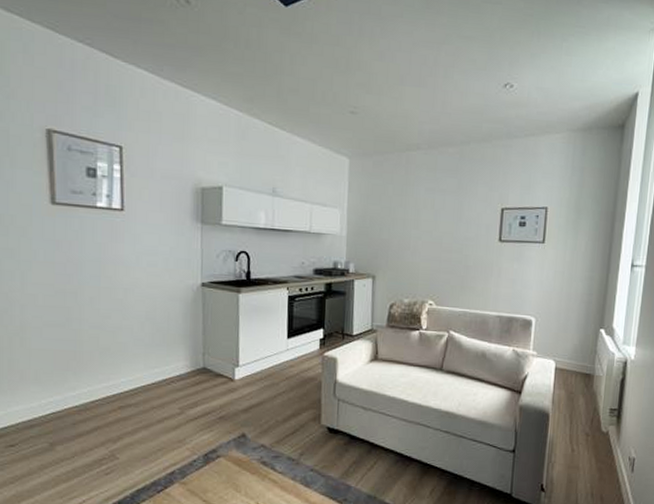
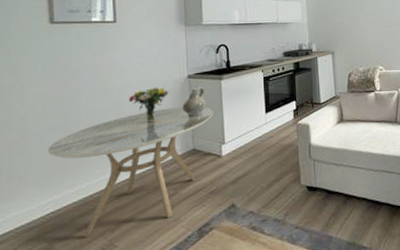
dining table: none [48,317,228,444] -> present [47,107,213,237]
bouquet: none [136,291,179,332] -> present [129,87,169,123]
ceramic jug: none [194,298,220,333] -> present [182,87,206,118]

